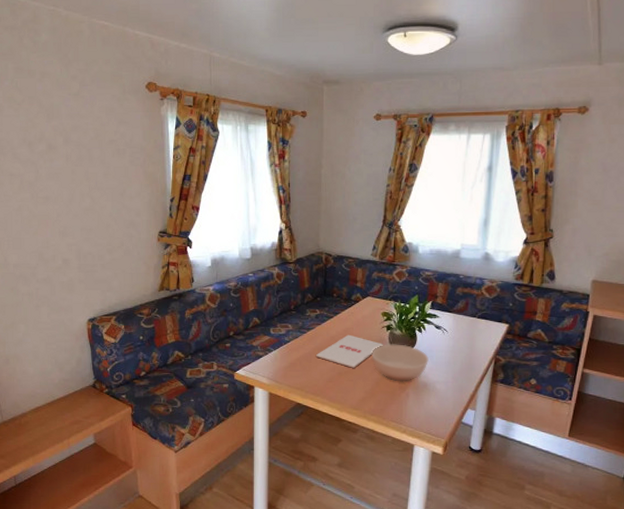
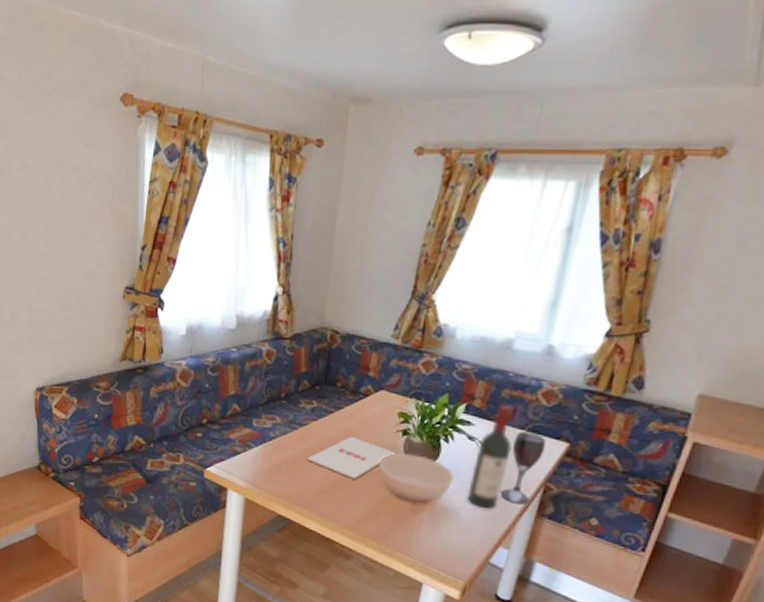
wine bottle: none [440,299,468,381] -> present [467,404,513,509]
cup: none [464,319,491,374] -> present [501,431,546,505]

